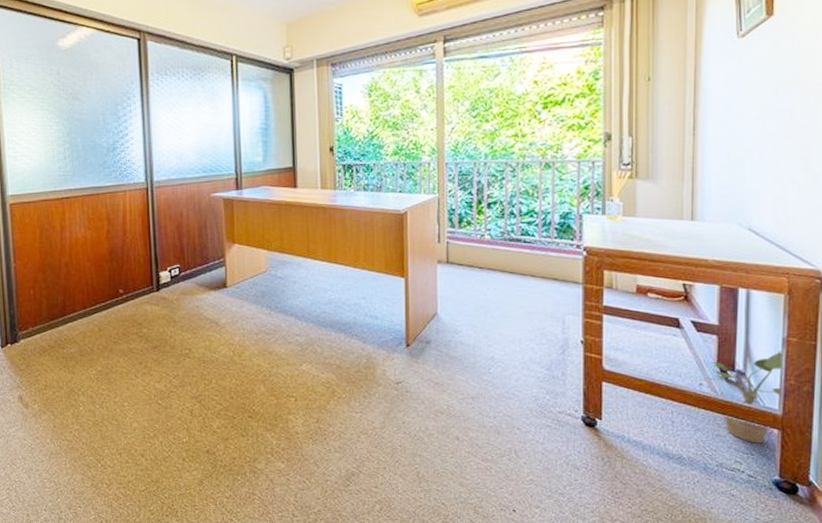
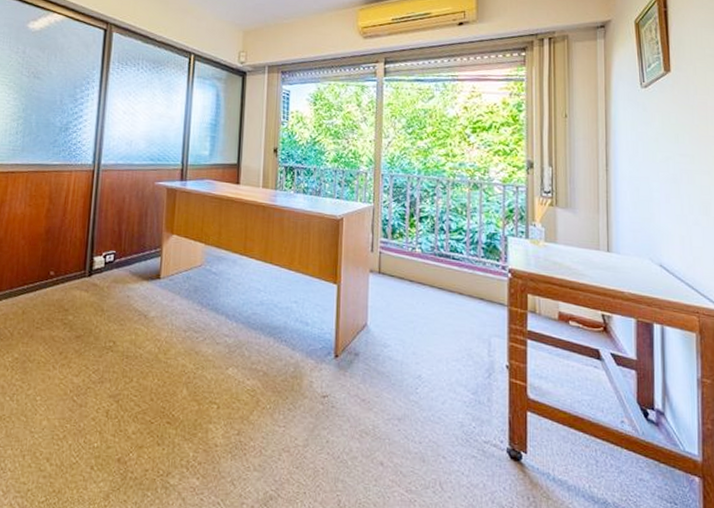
potted plant: present [705,351,785,443] -> none [626,392,701,492]

